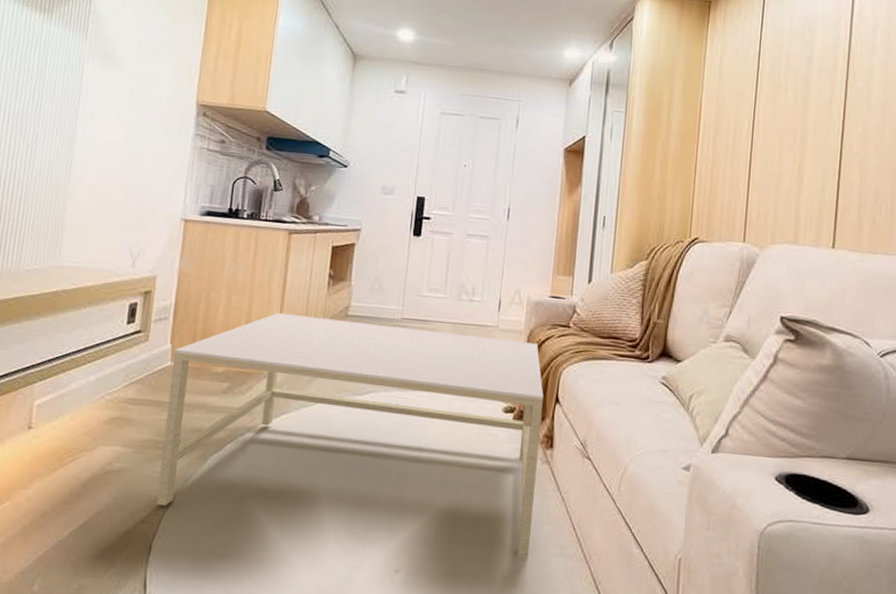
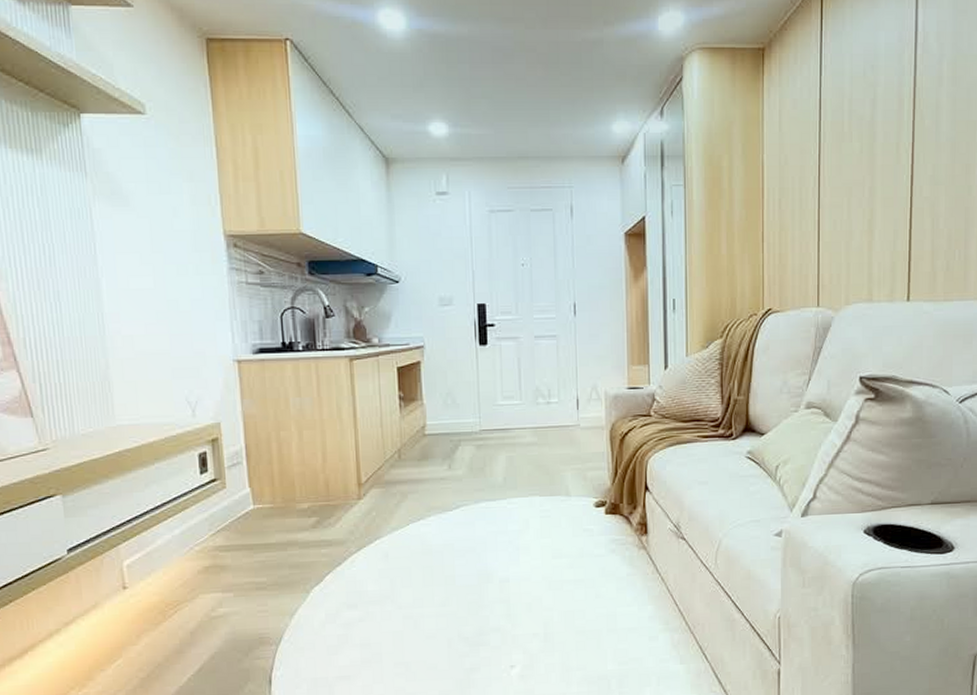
coffee table: present [156,312,544,558] -> none [254,436,635,642]

